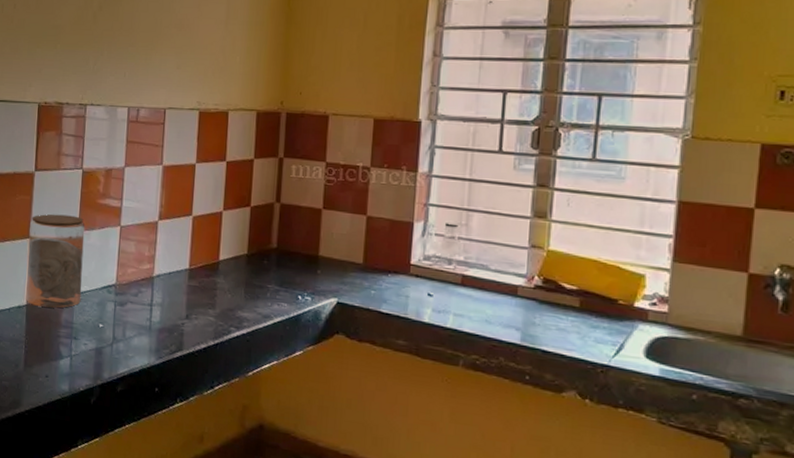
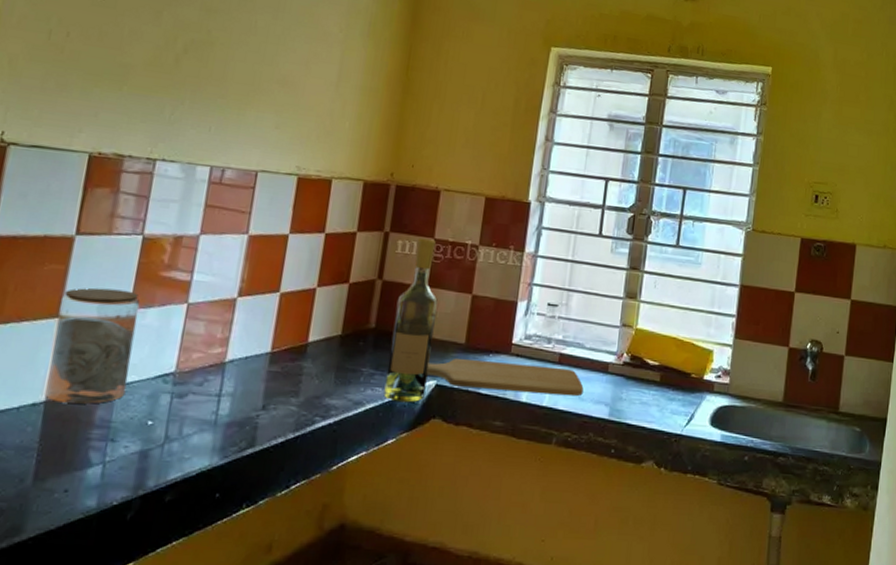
bottle: none [289,162,334,319] -> present [384,238,438,403]
chopping board: none [327,277,491,319] -> present [426,358,584,397]

